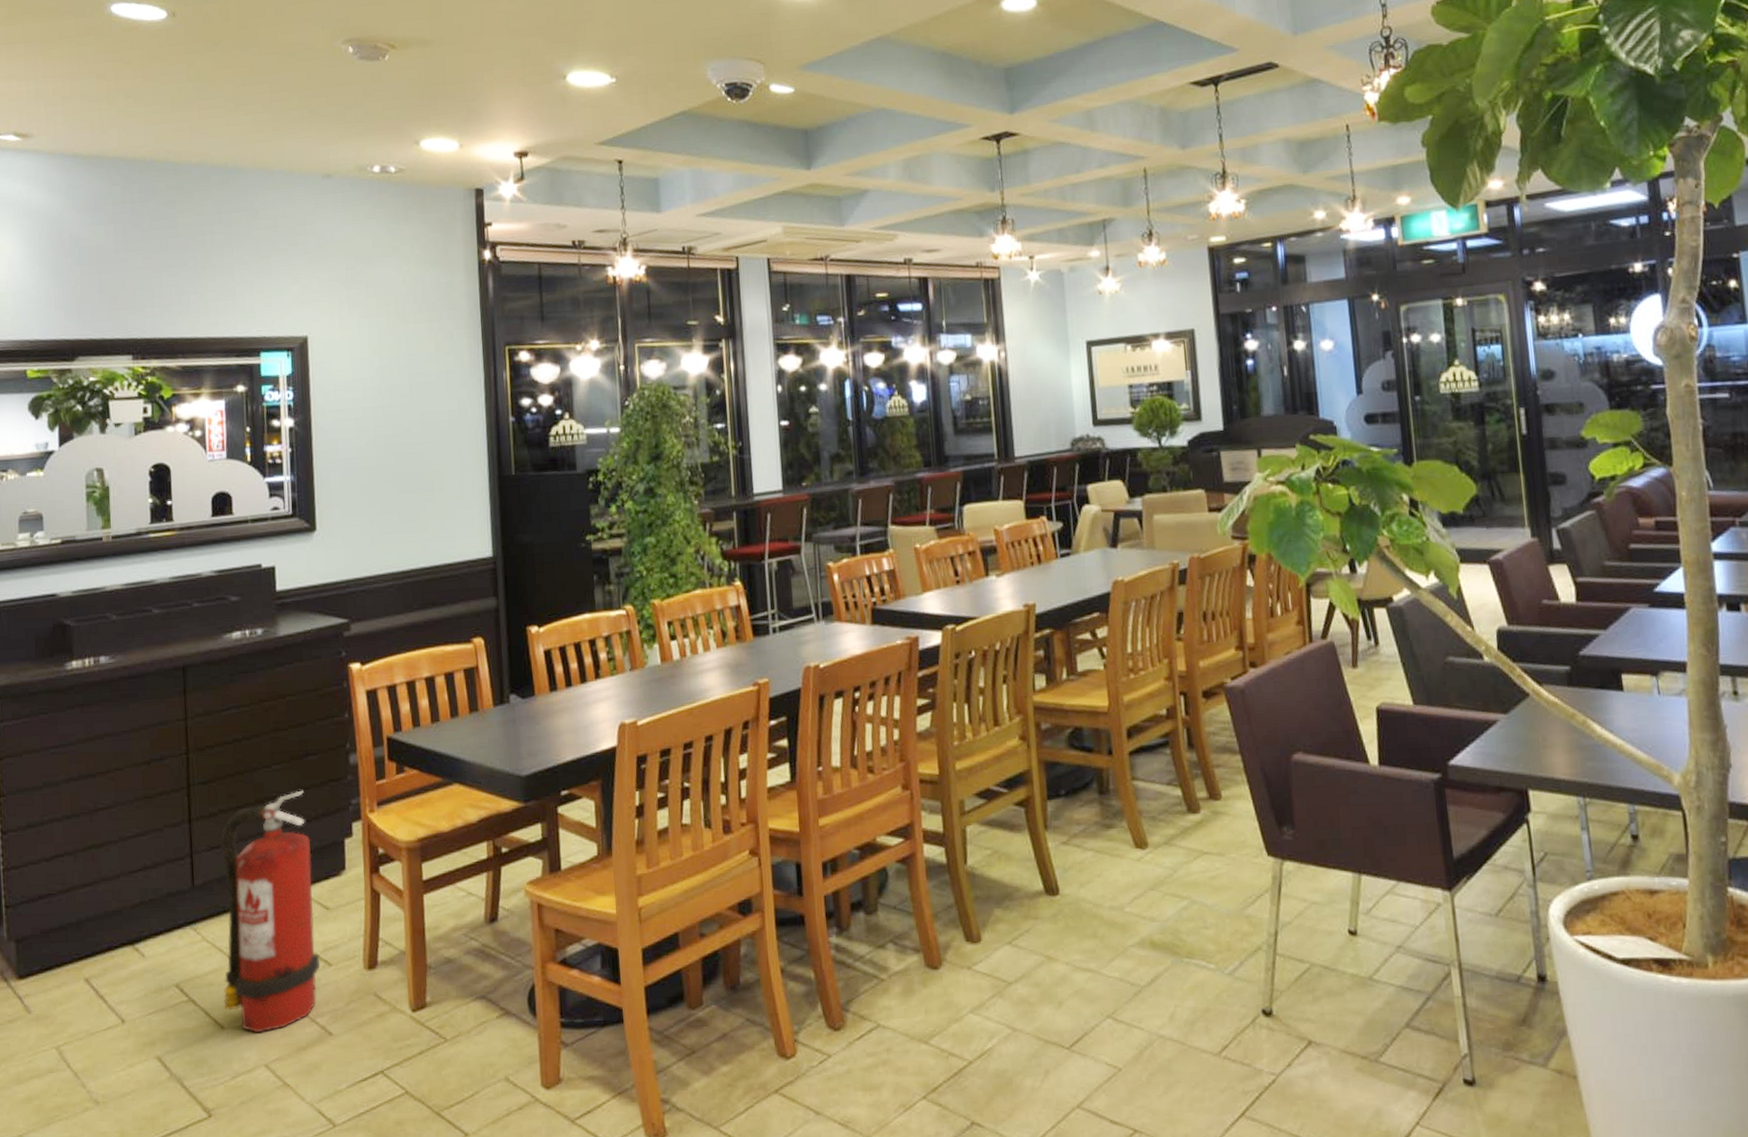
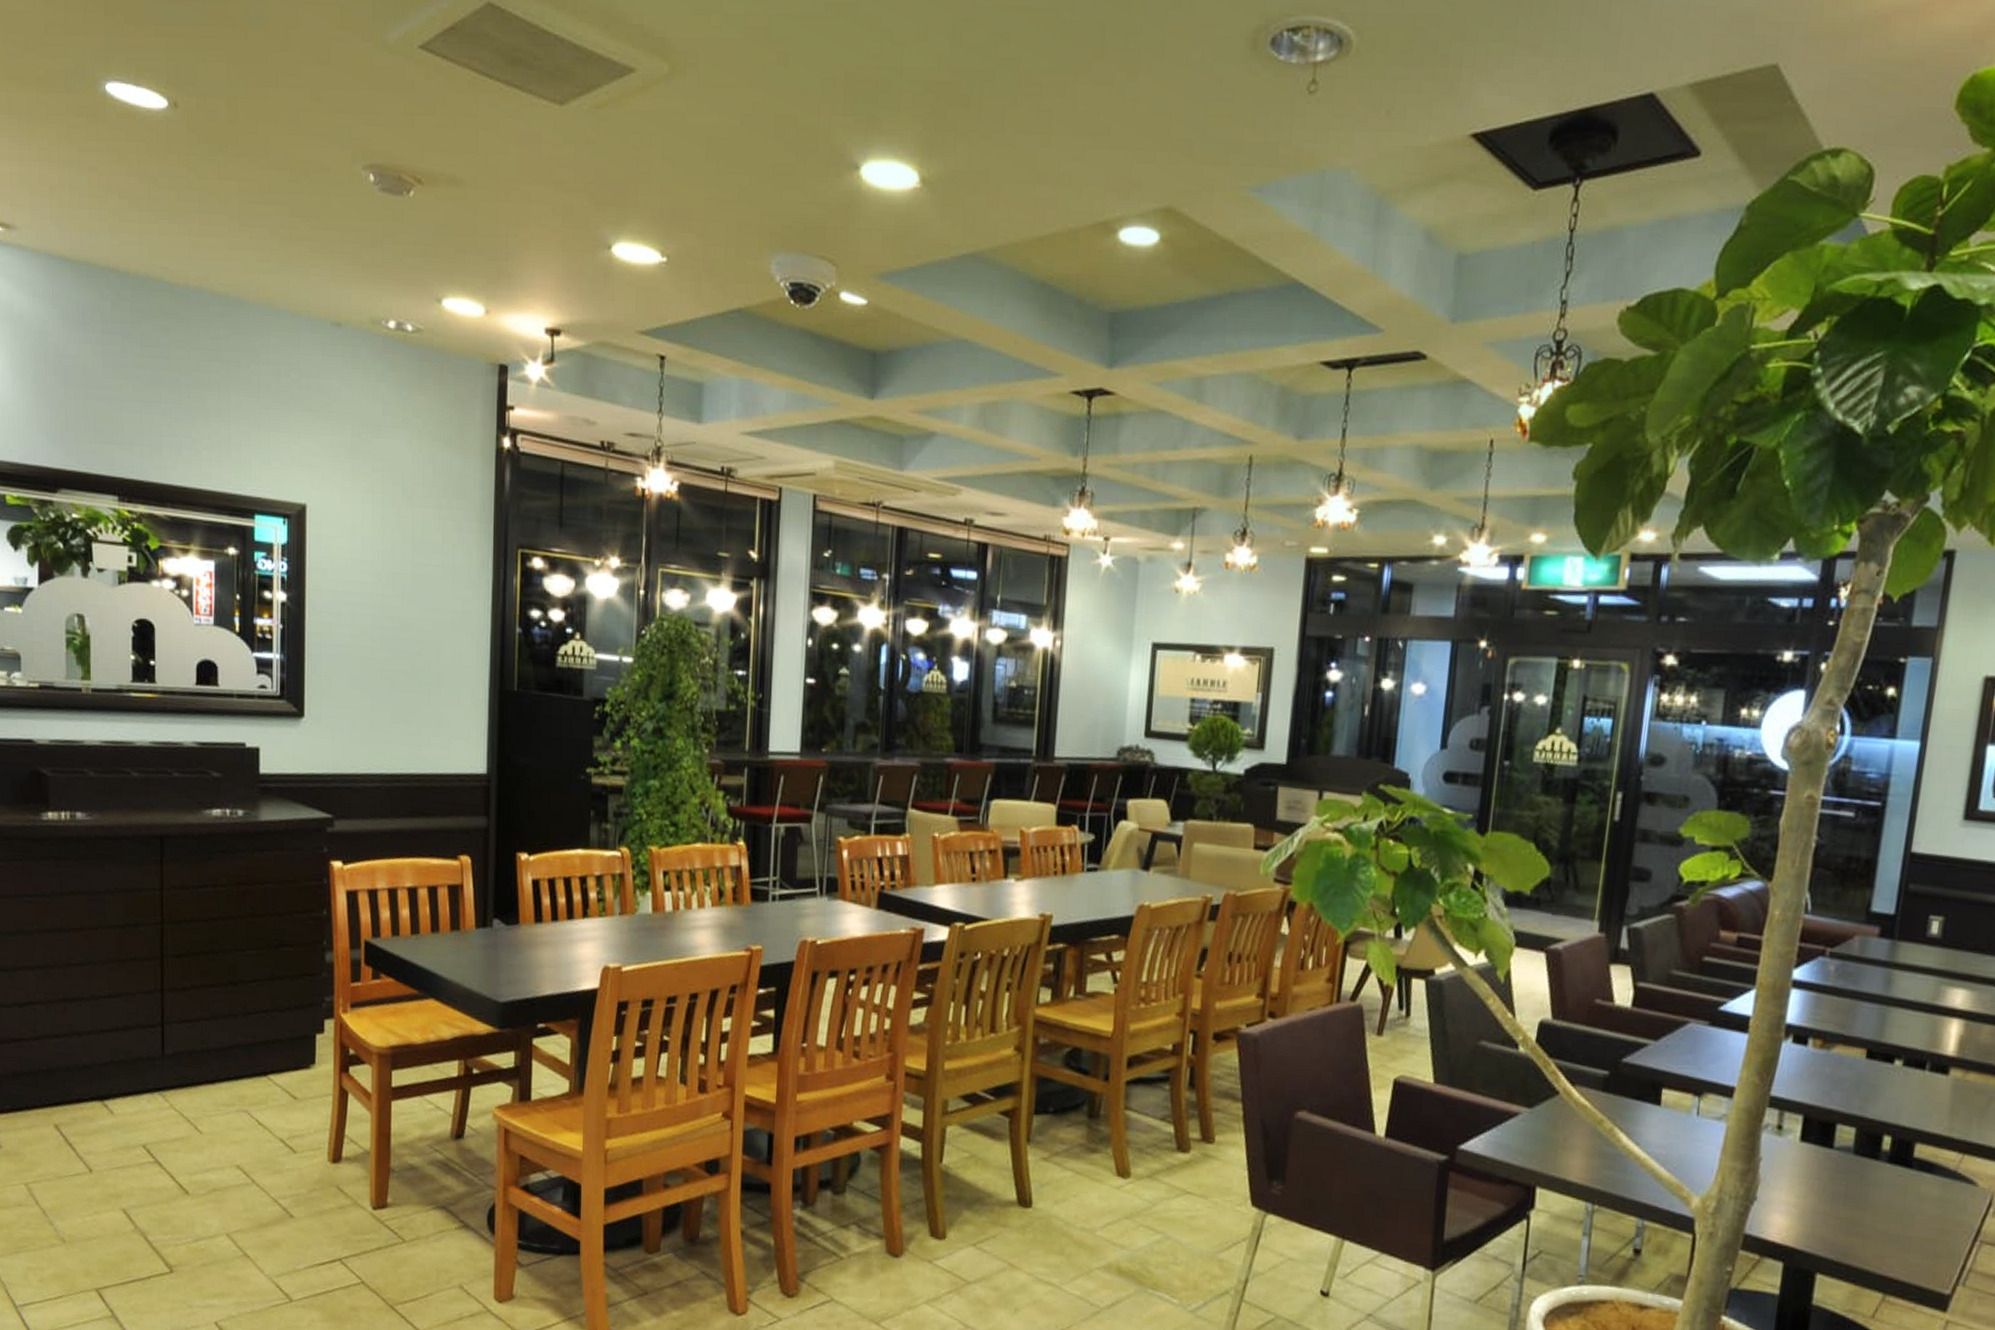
fire extinguisher: present [220,790,320,1033] -> none [189,979,285,1204]

